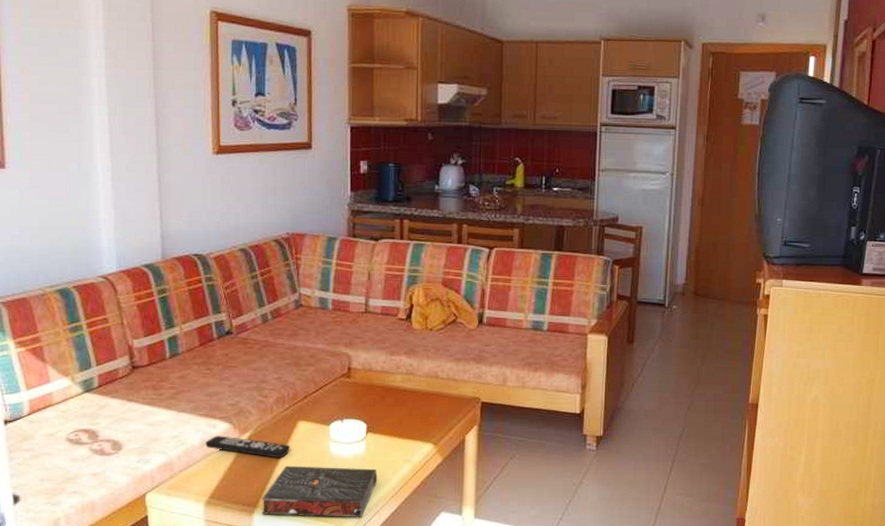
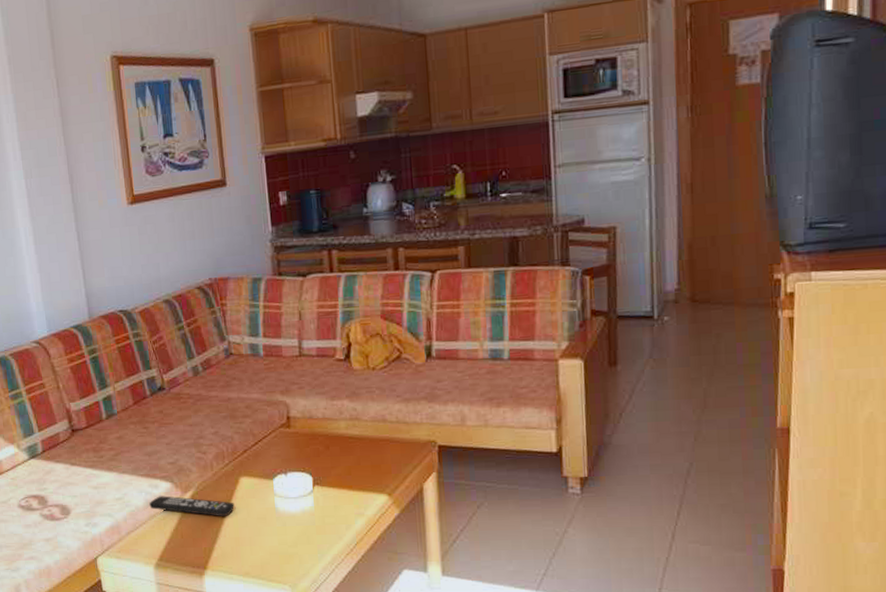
book: present [261,465,377,518] -> none [210,524,329,578]

